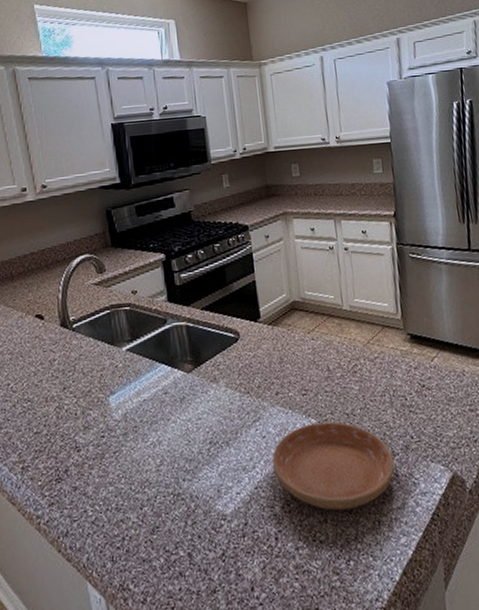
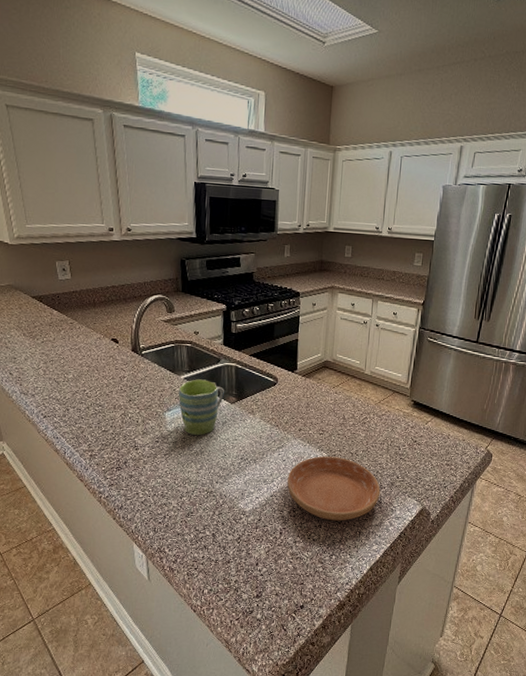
mug: none [122,347,178,421] -> present [178,379,225,435]

